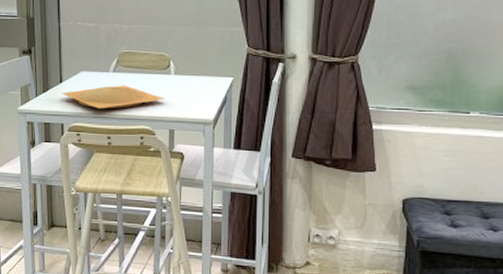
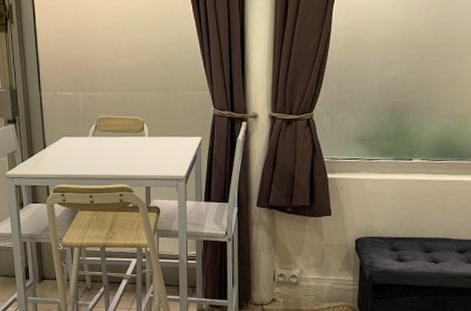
plate: present [62,85,166,109] -> none [46,148,141,171]

